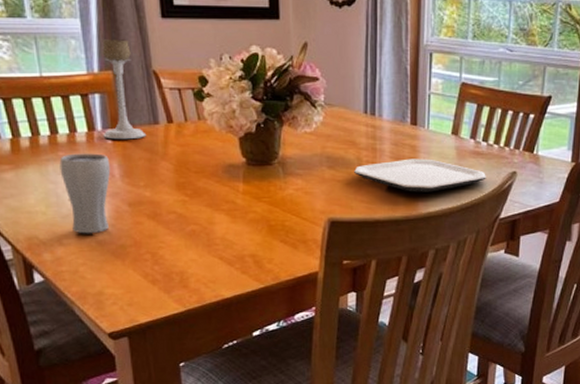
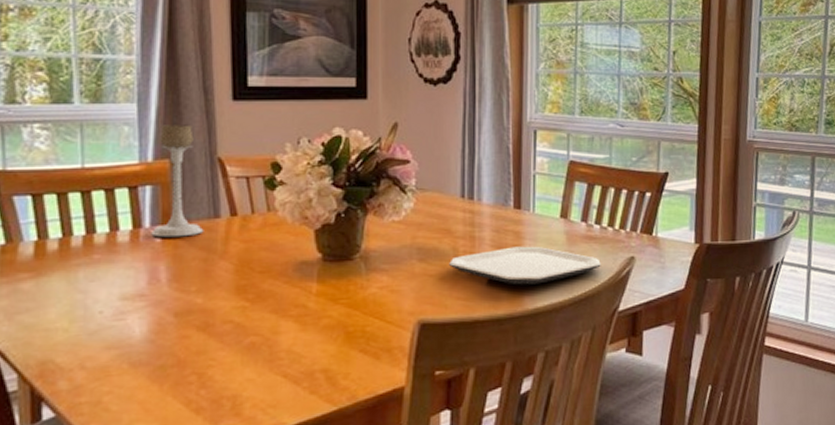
drinking glass: present [59,153,111,234] -> none [93,254,157,354]

